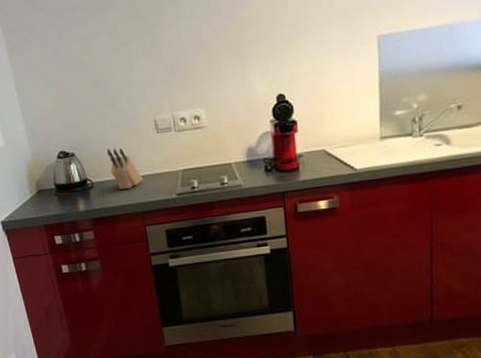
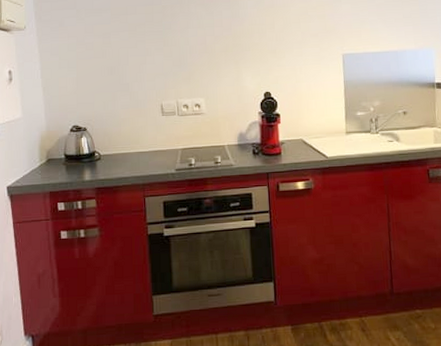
knife block: present [107,148,143,190] -> none [117,126,146,163]

